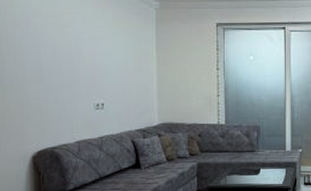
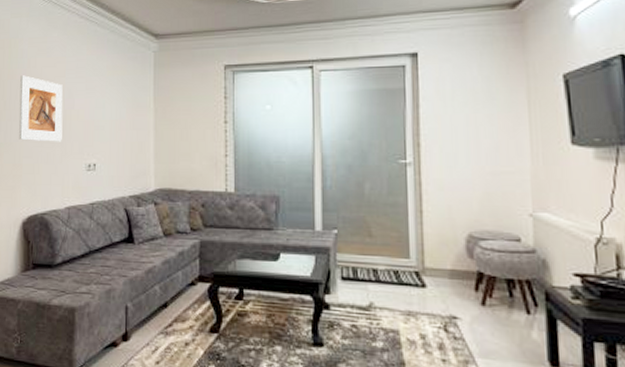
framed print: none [24,23,70,85] -> present [18,75,63,142]

